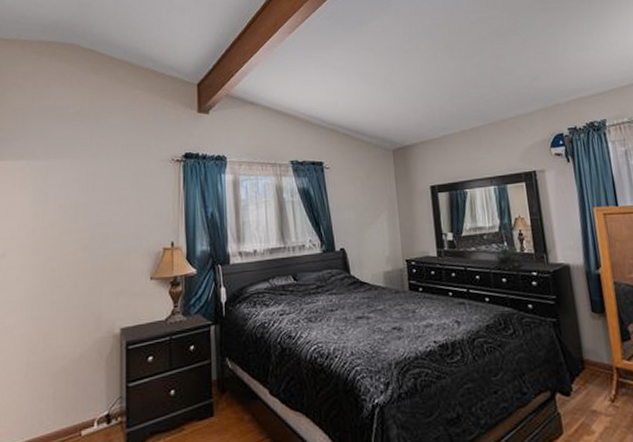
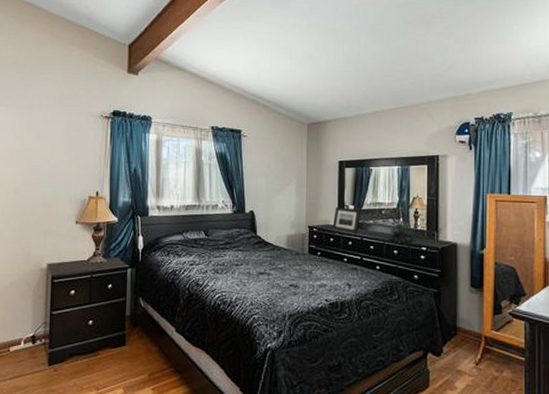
picture frame: none [431,235,462,264] -> present [332,206,362,233]

